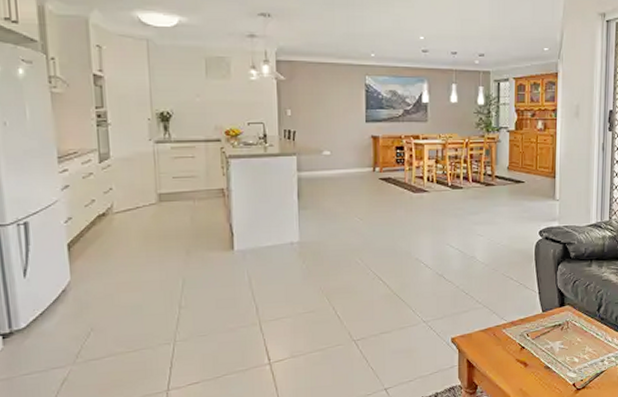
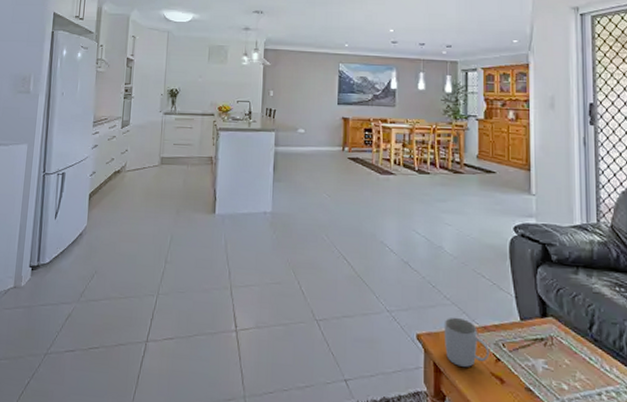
mug: none [476,317,516,359] -> present [444,317,490,367]

